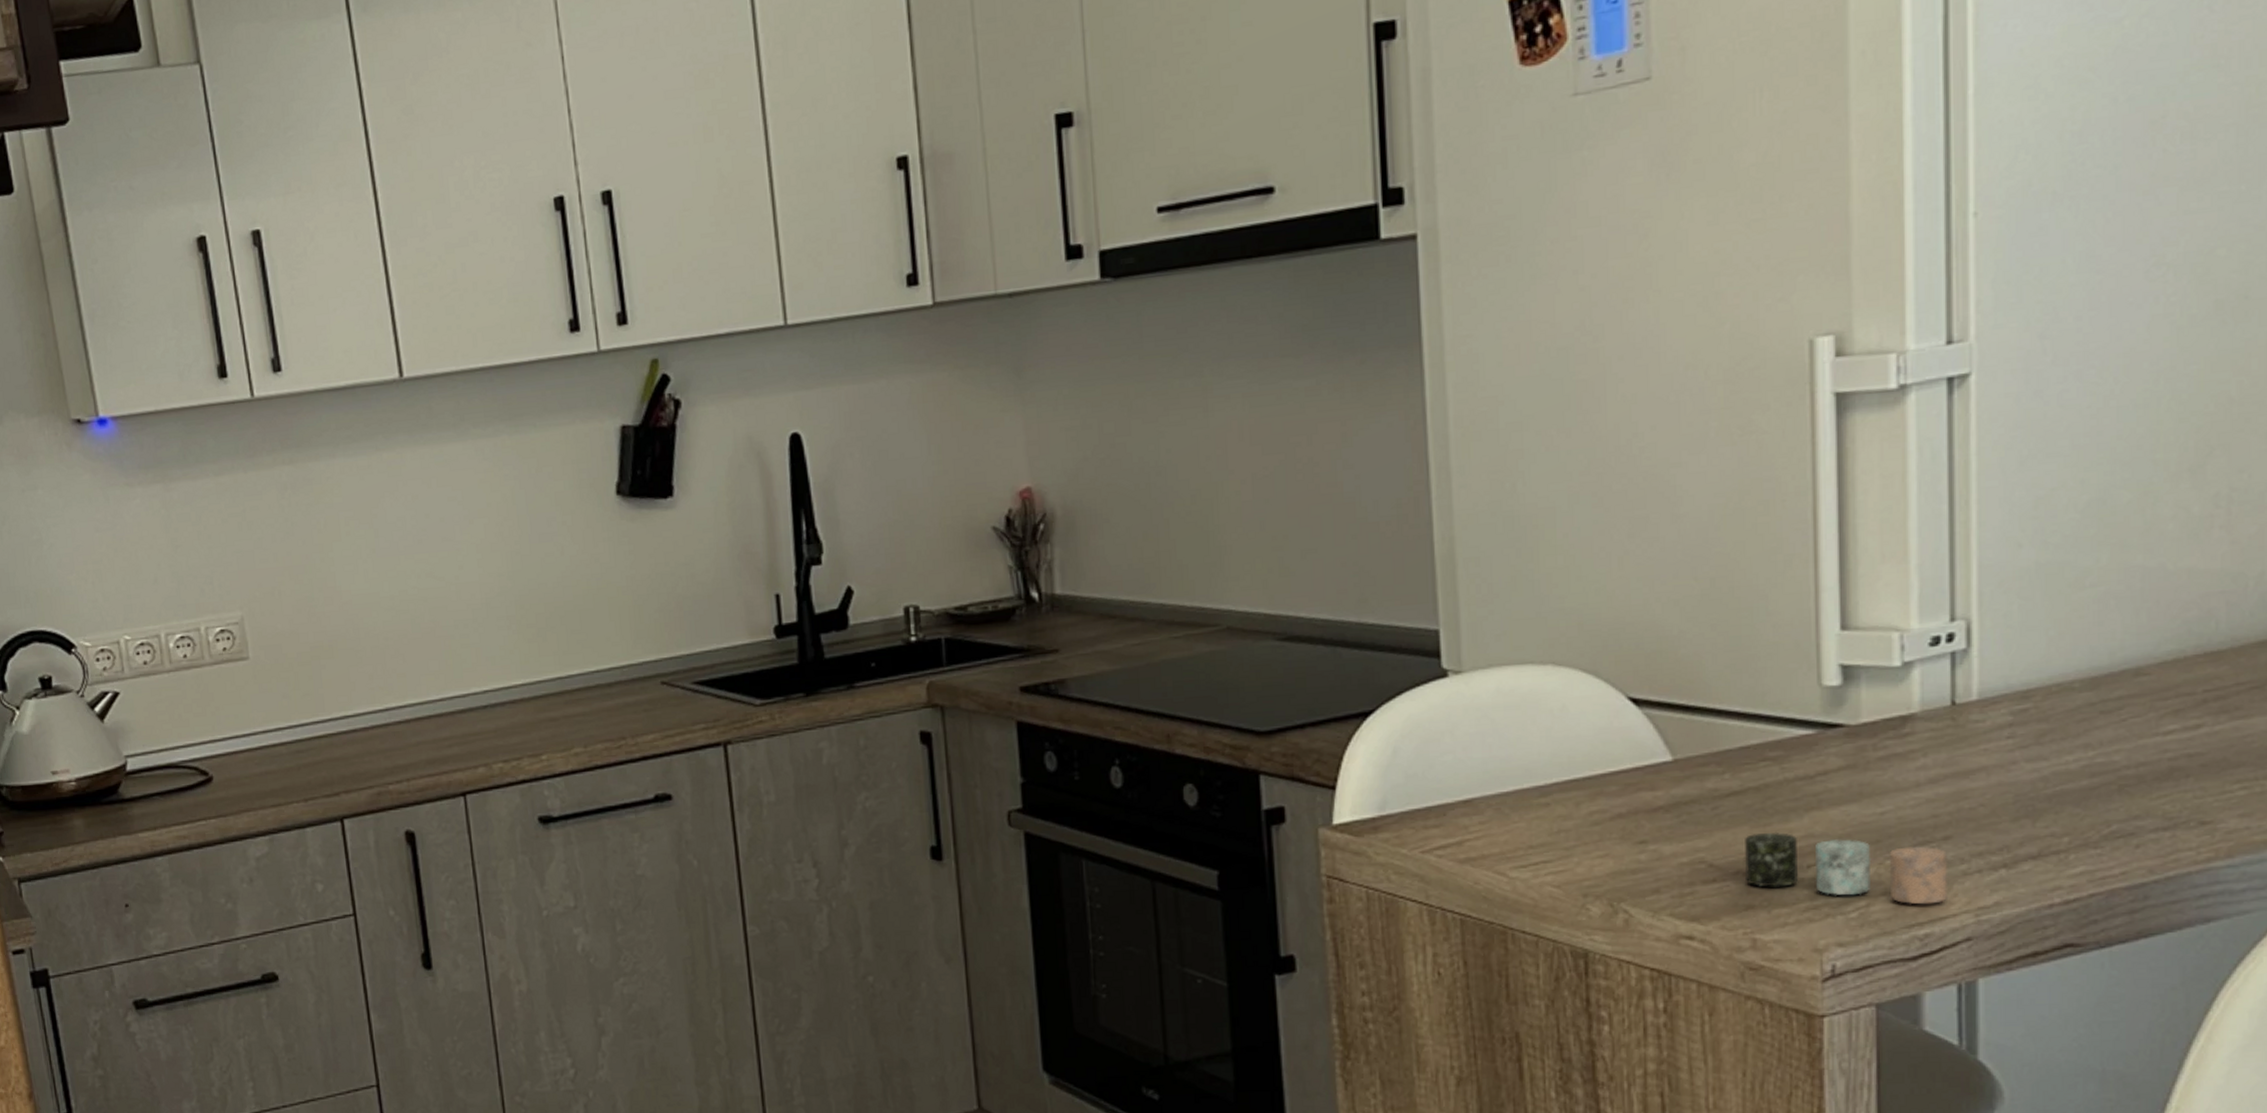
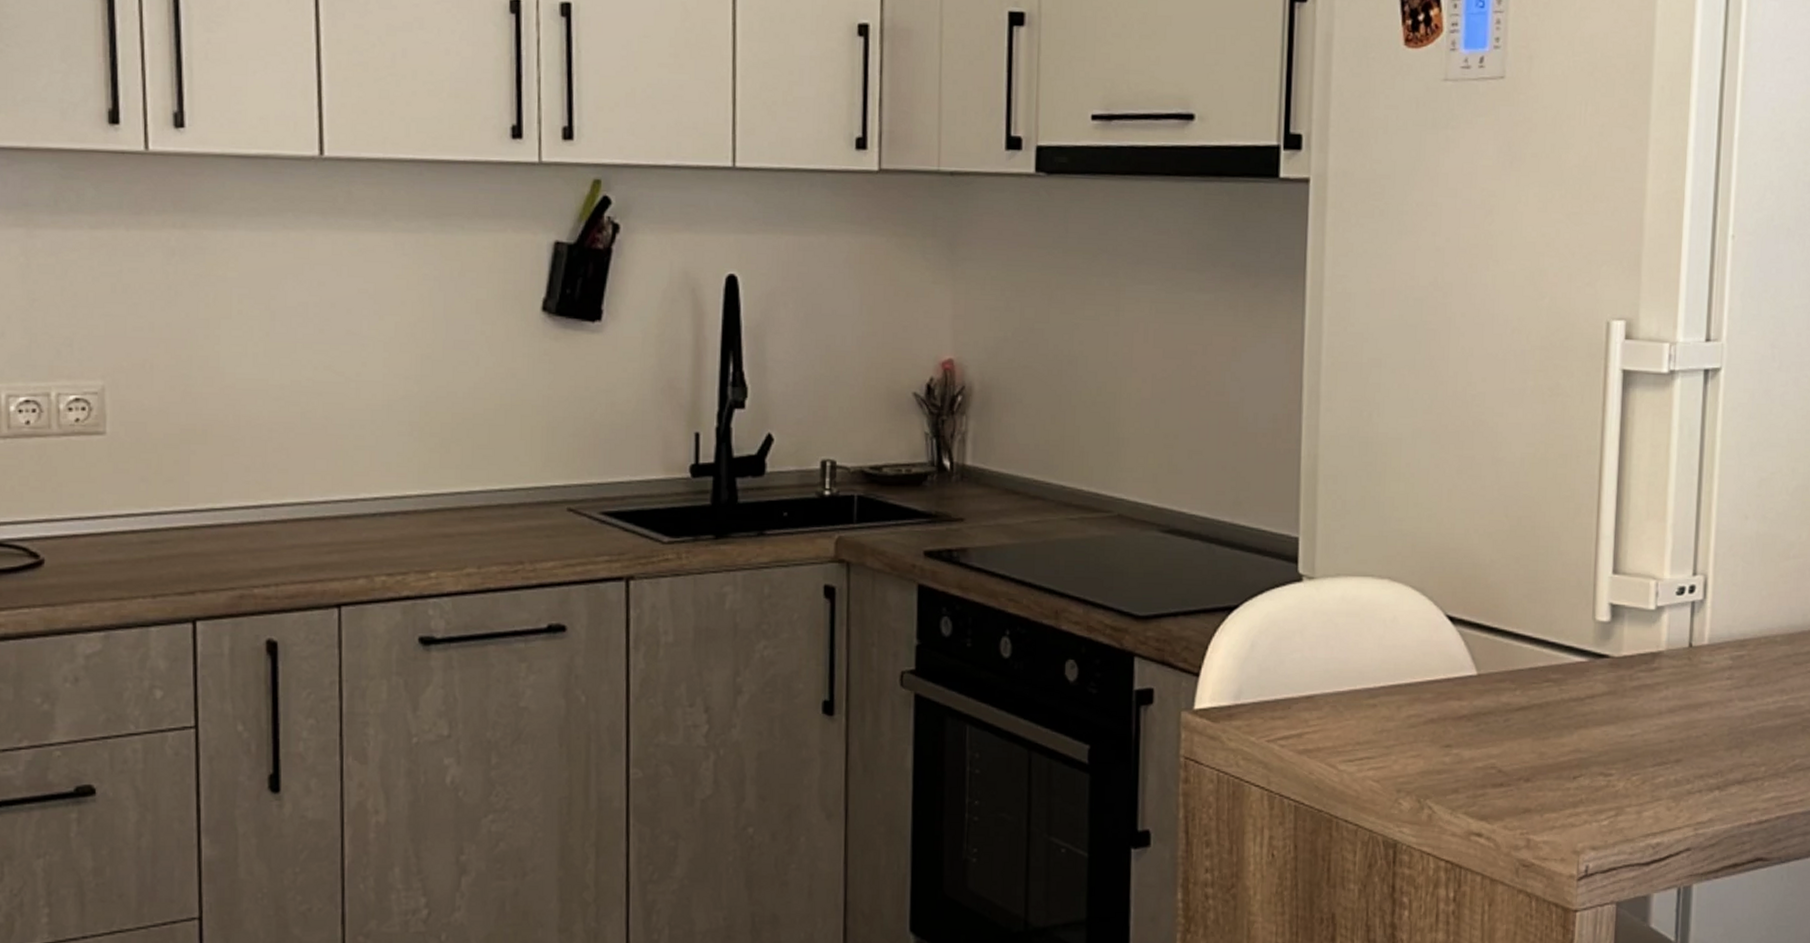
candle: present [1744,832,1949,905] -> none [1525,745,1678,817]

